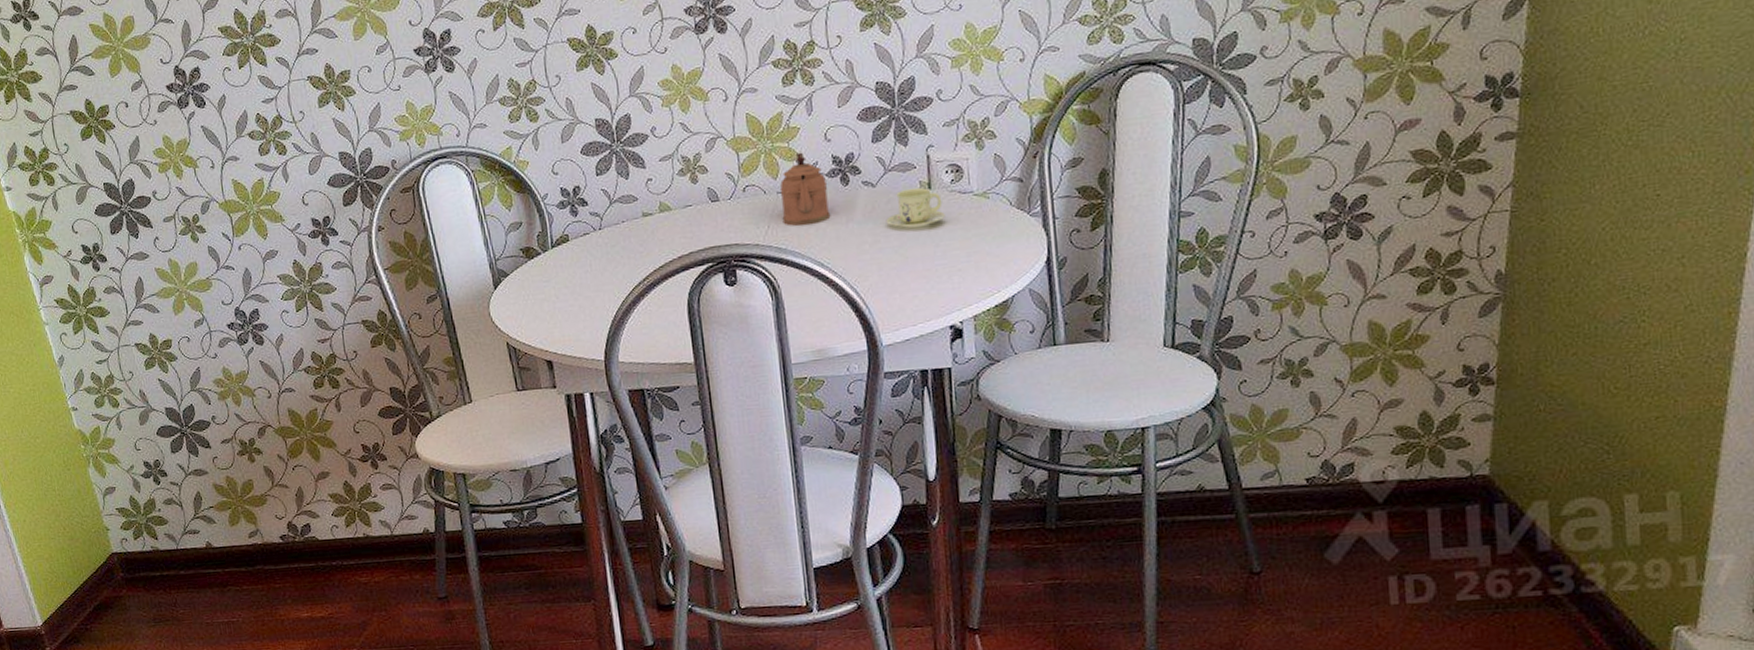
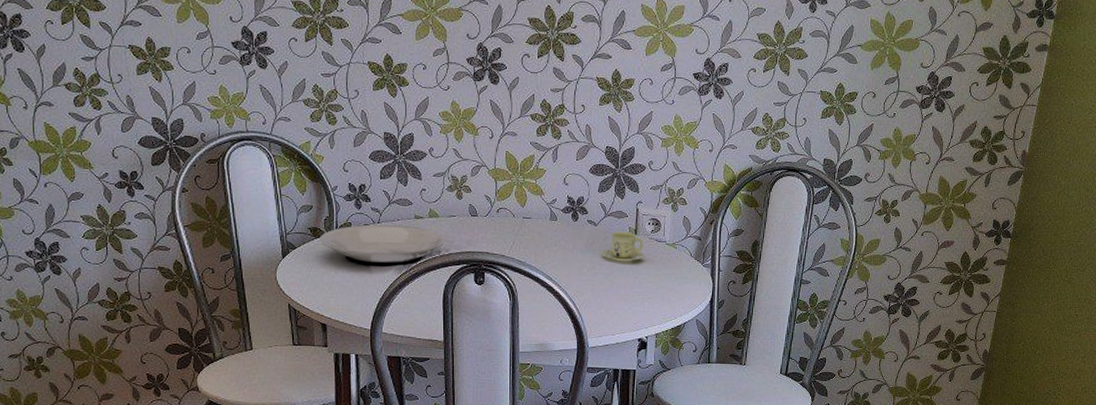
plate: none [534,226,683,284] -> present [320,224,445,267]
coffeepot: present [779,152,831,227] -> none [525,189,562,247]

